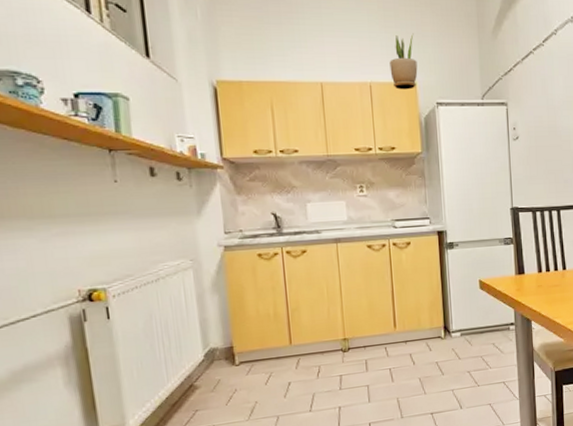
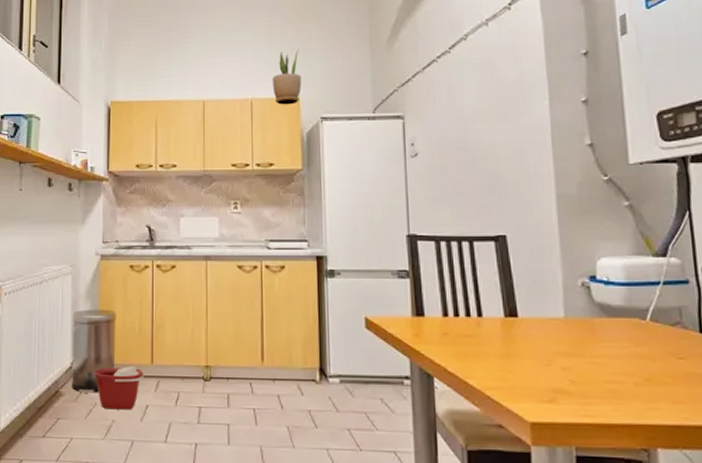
pedal bin: none [198,299,252,383] -> present [72,309,116,393]
bucket: none [229,348,283,393] -> present [93,365,144,410]

